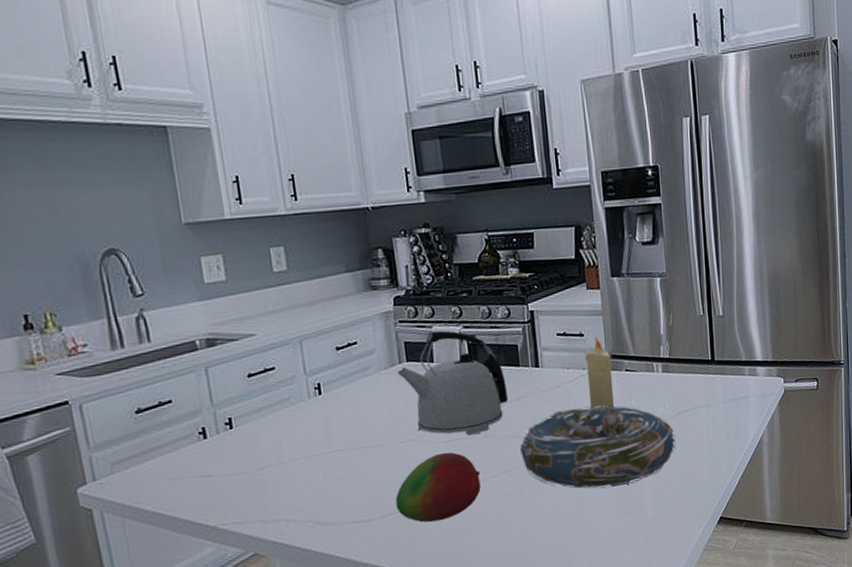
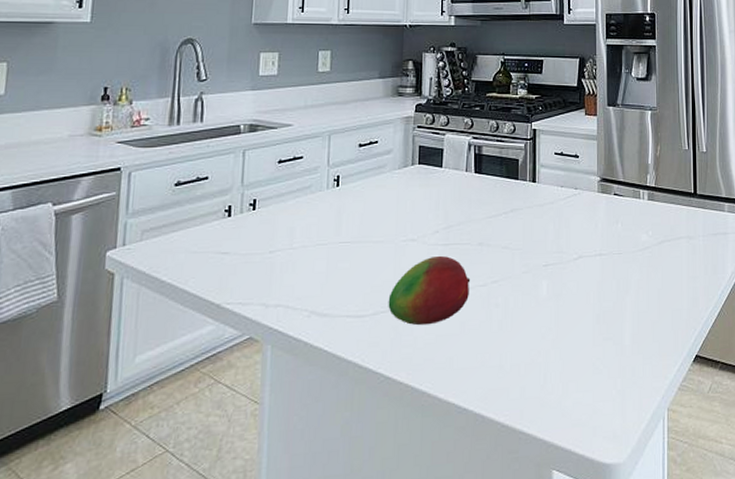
kettle: present [397,330,509,436] -> none [409,139,505,242]
decorative bowl: present [520,405,676,489] -> none [510,225,657,311]
candle: present [584,338,615,410] -> none [577,161,602,230]

